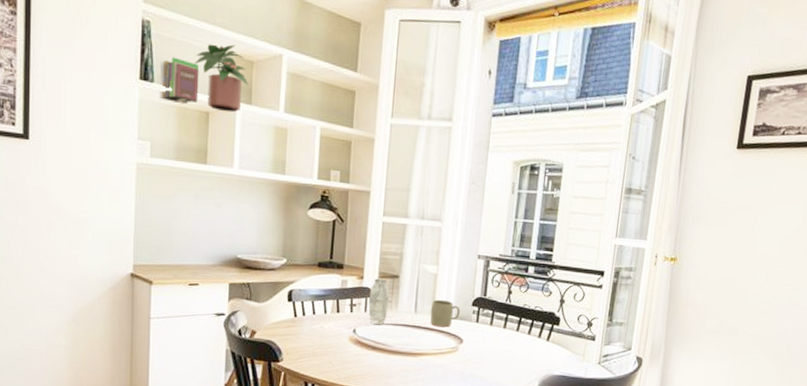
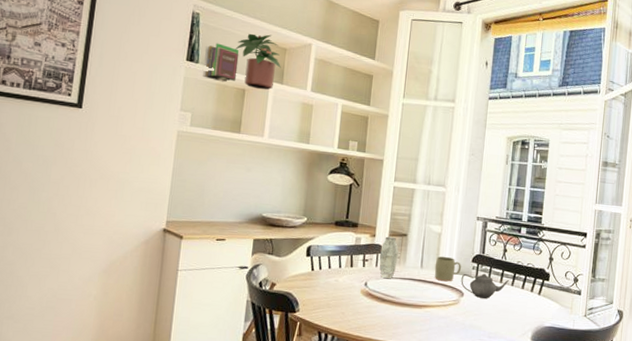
teapot: none [459,318,515,345] -> present [461,273,510,299]

